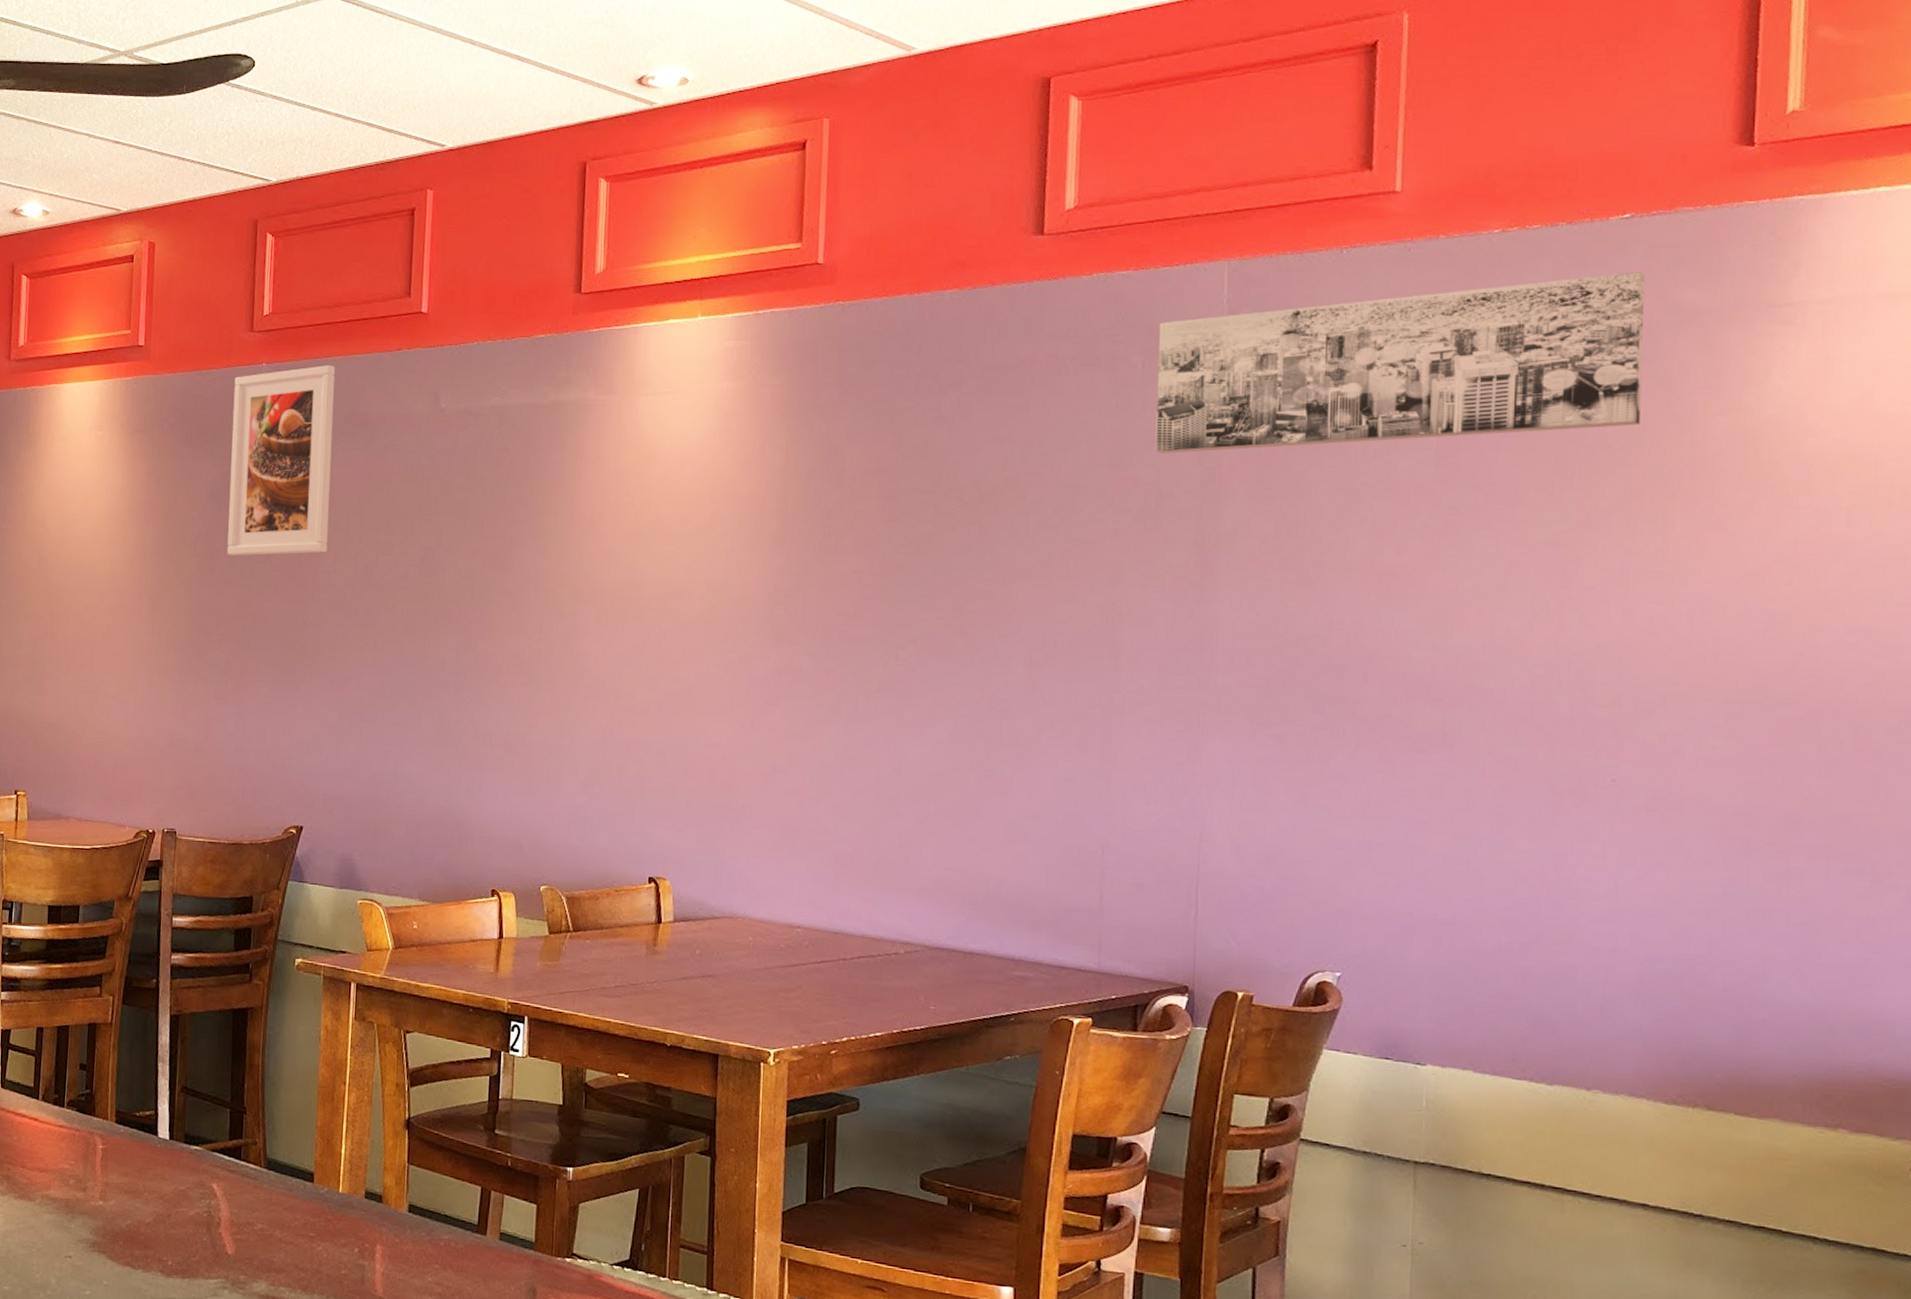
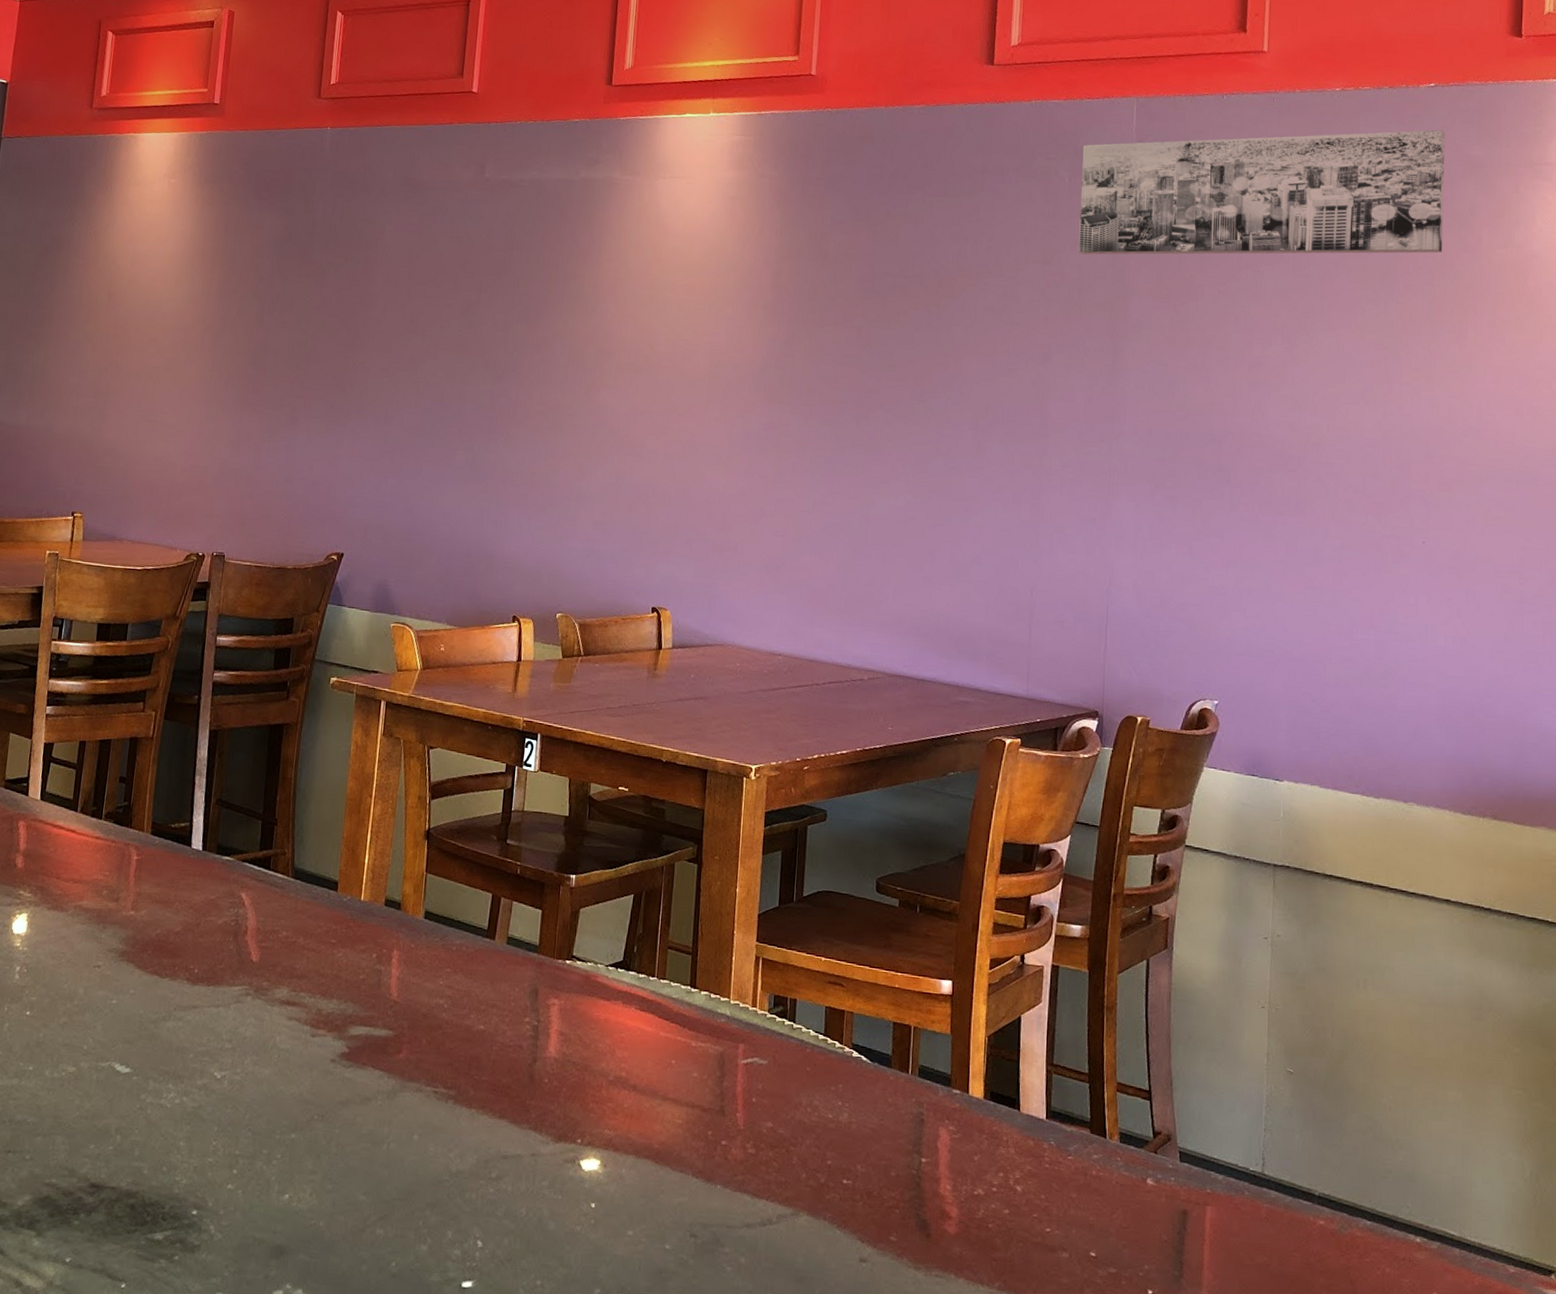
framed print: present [227,365,336,556] -> none [286,133,393,302]

